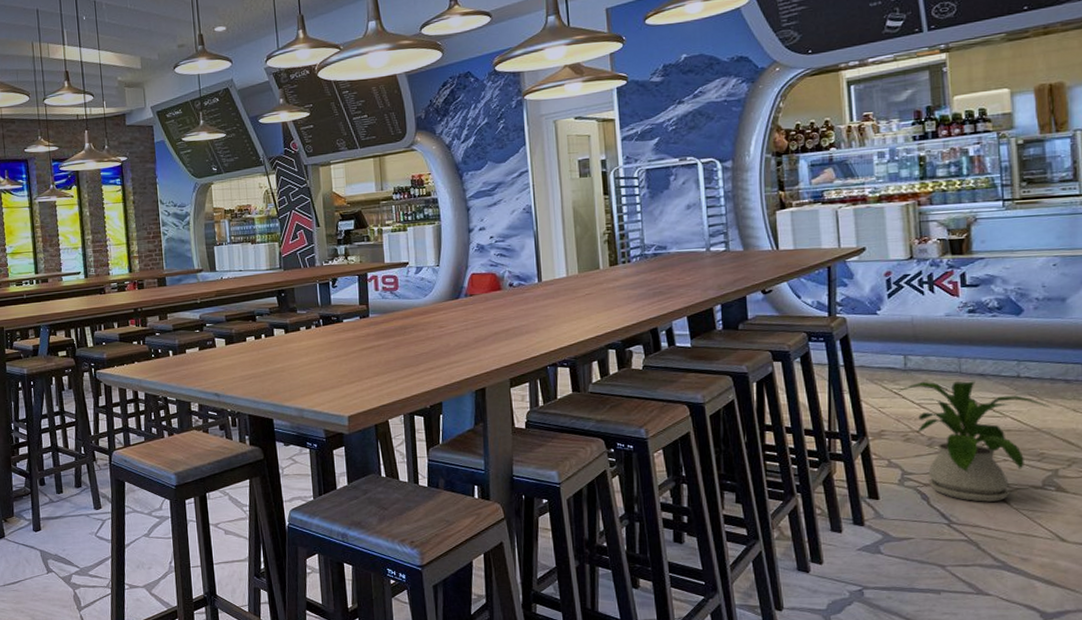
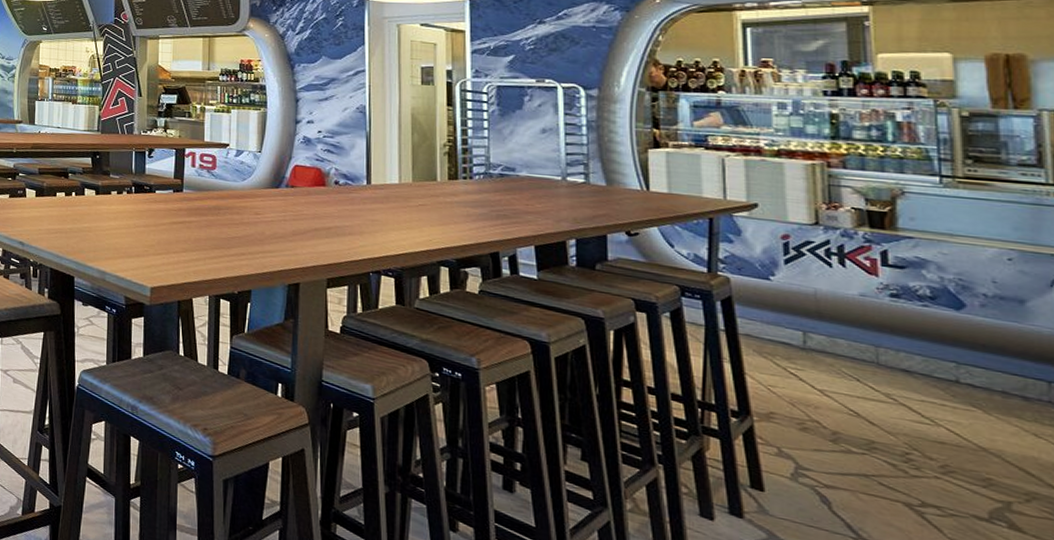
house plant: present [894,381,1051,502] -> none [789,365,1002,526]

